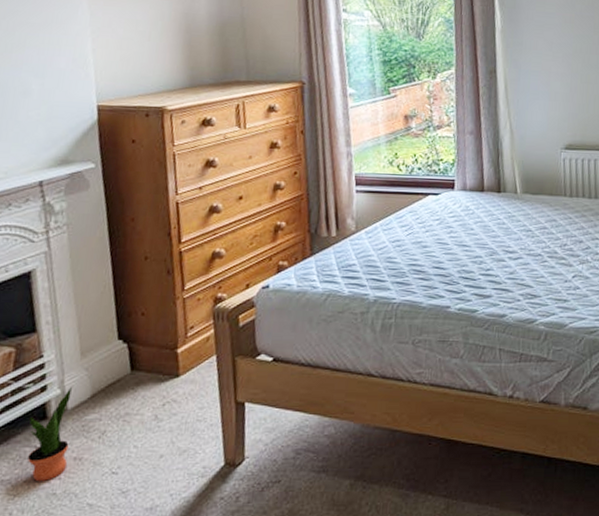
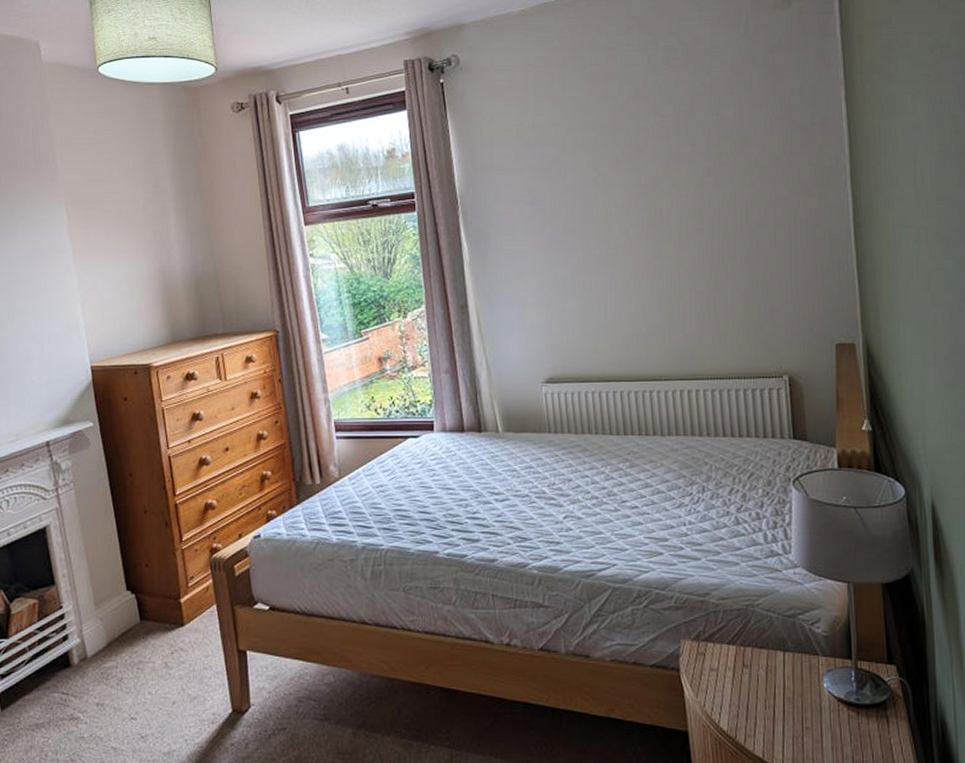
potted plant: present [28,387,72,481] -> none [55,636,91,725]

